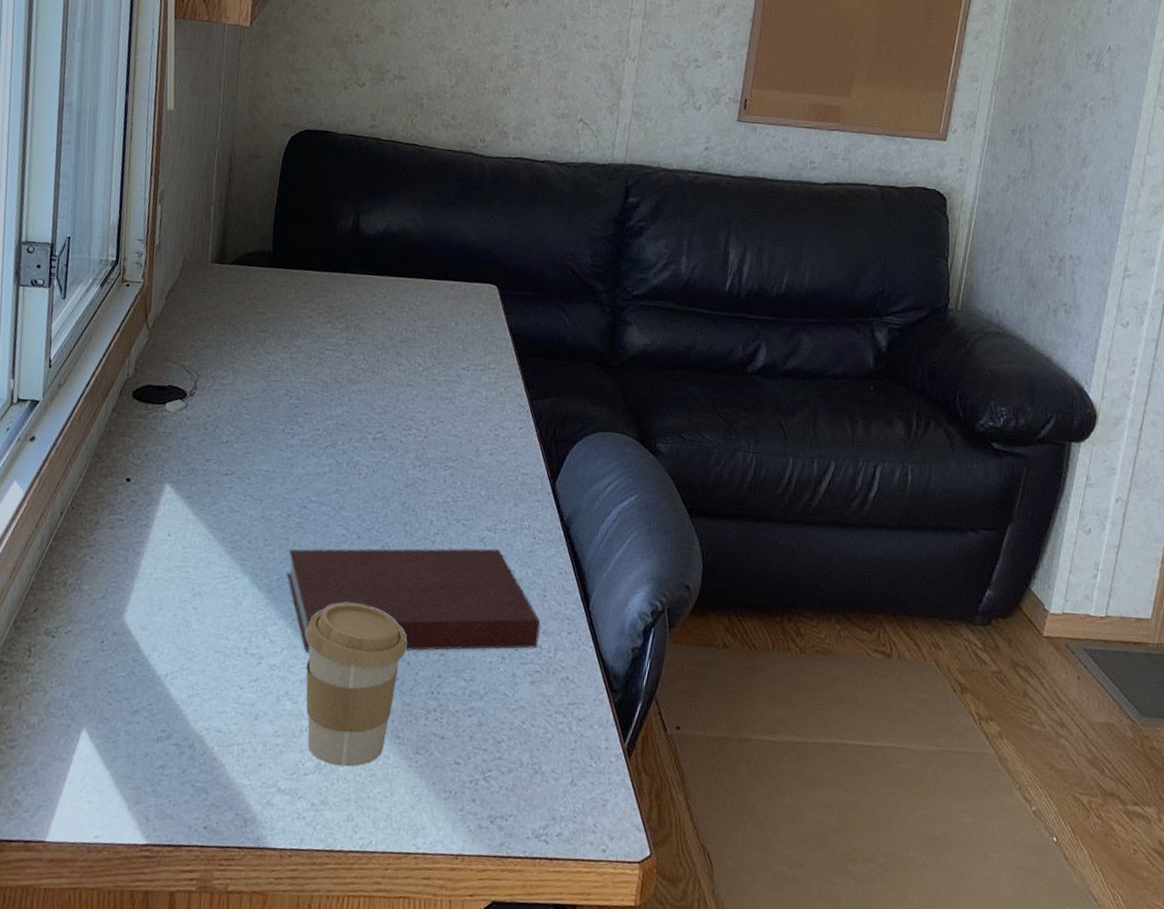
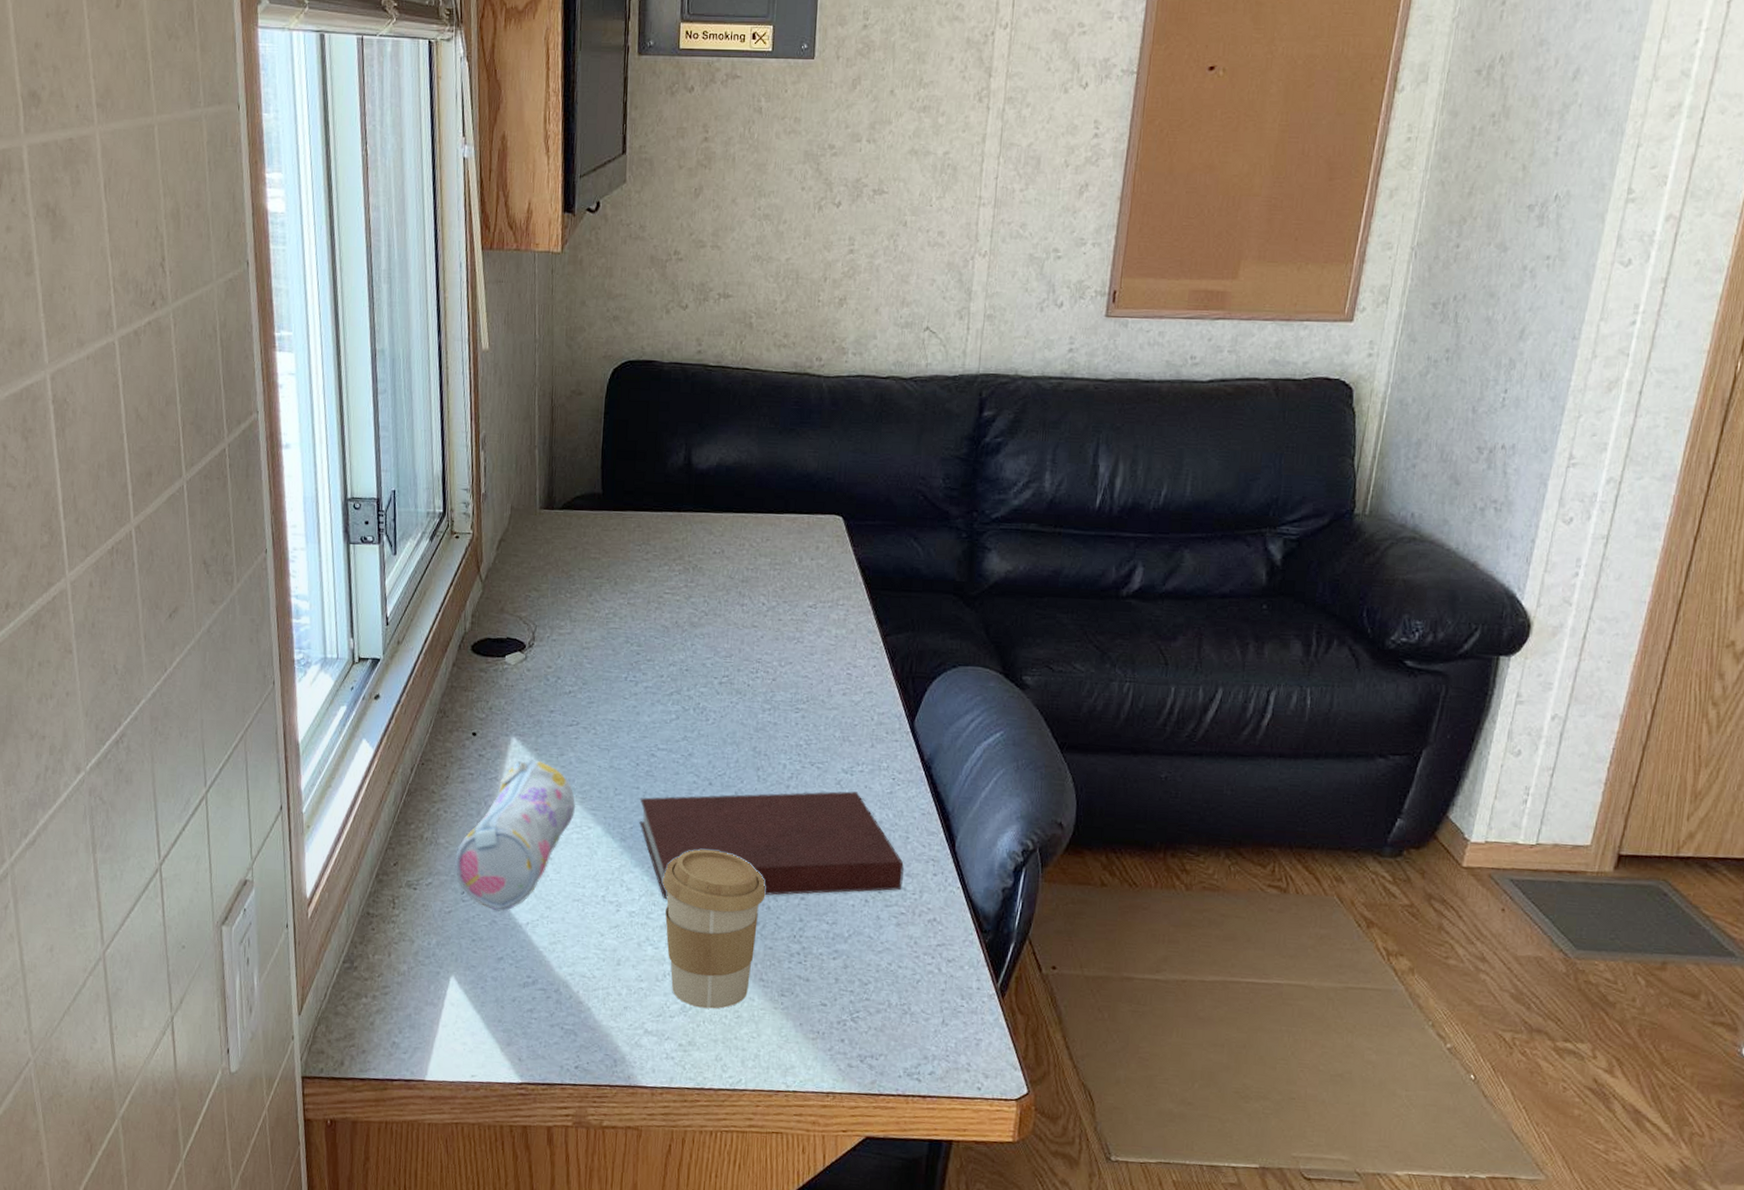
pencil case: none [96,506,225,663] -> present [455,758,575,912]

